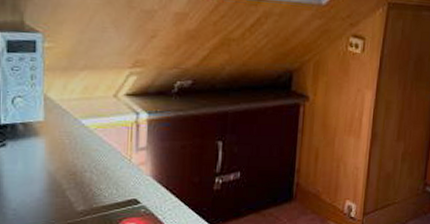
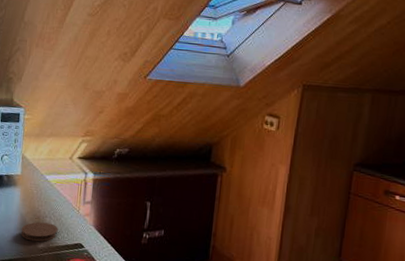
coaster: none [49,179,104,204] -> present [20,222,58,242]

